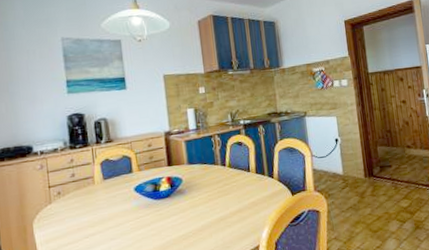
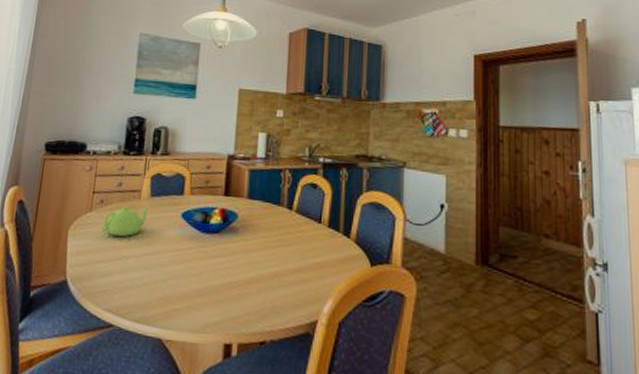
teapot: none [63,187,105,220] -> present [101,205,151,237]

